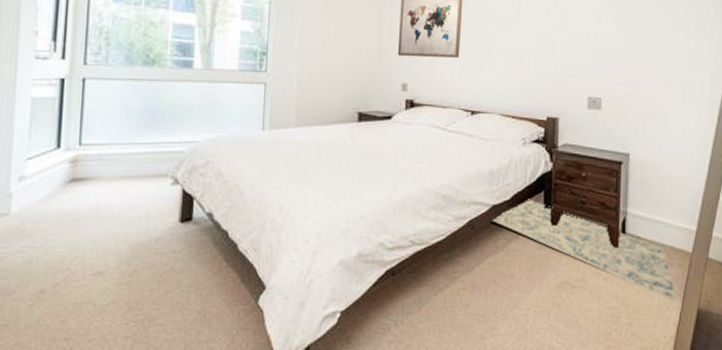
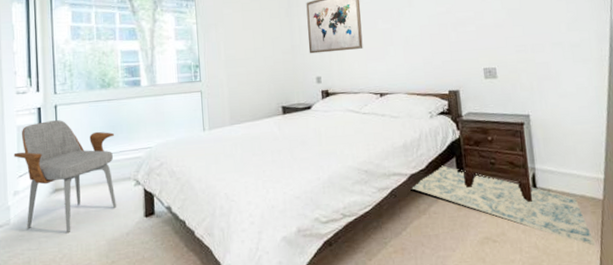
armchair: none [23,96,153,233] -> present [13,120,117,234]

